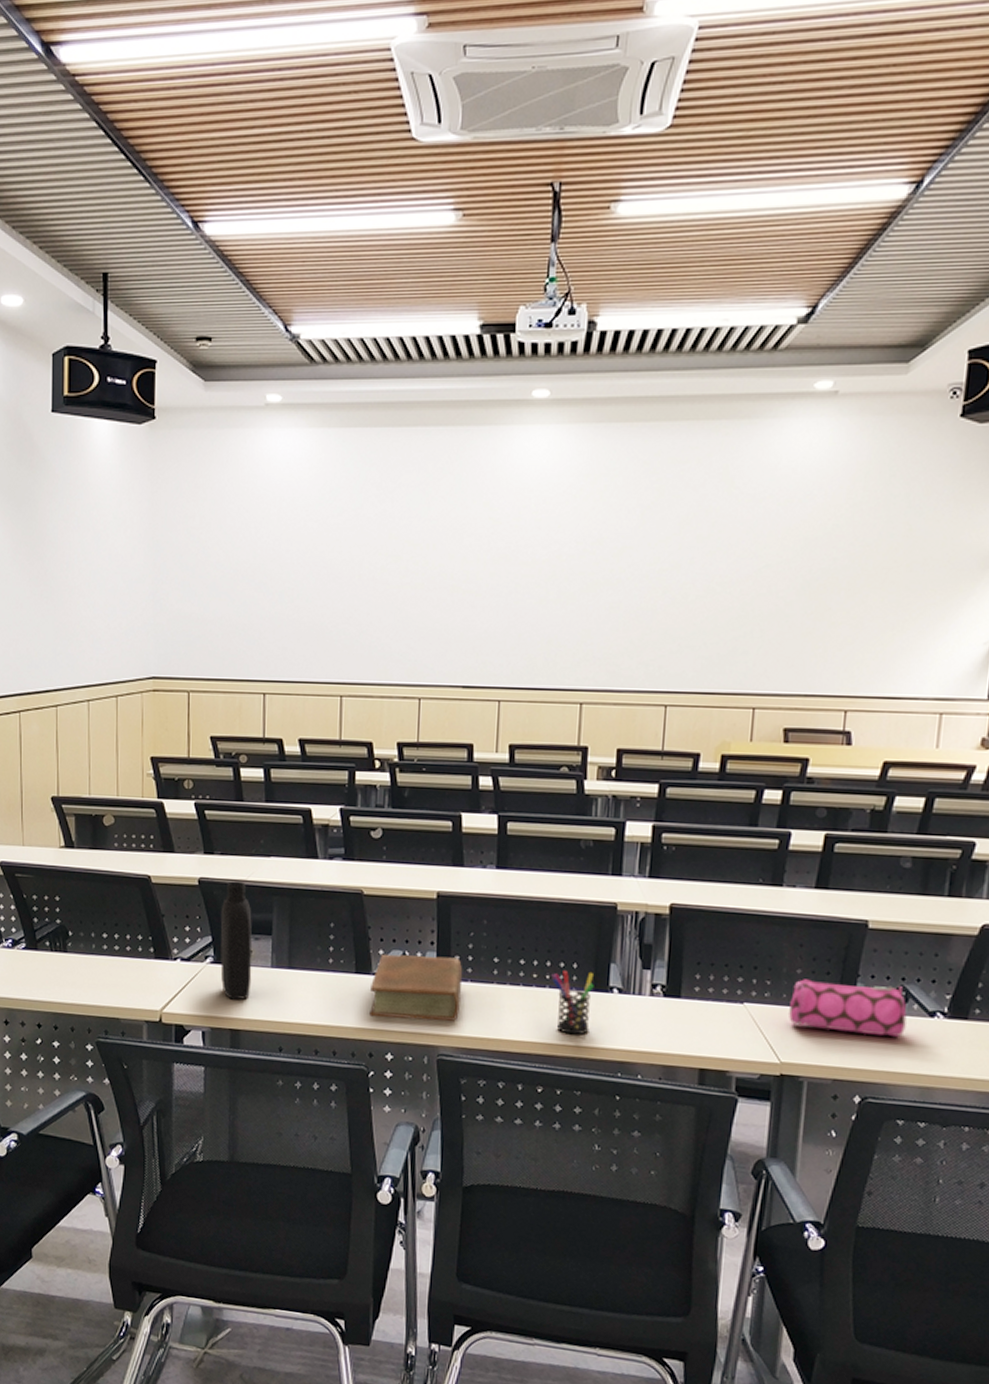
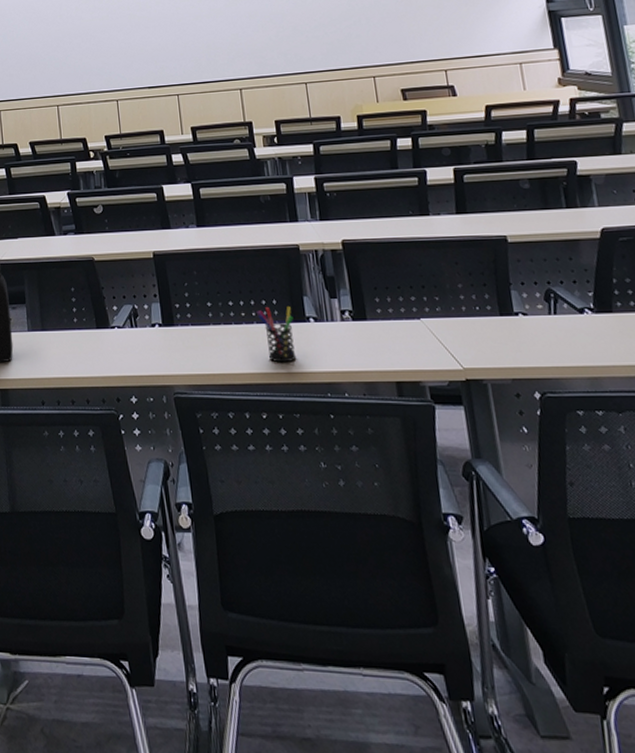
book: present [369,954,463,1021] -> none [110,306,186,365]
pencil case: present [789,979,907,1037] -> none [458,289,563,335]

